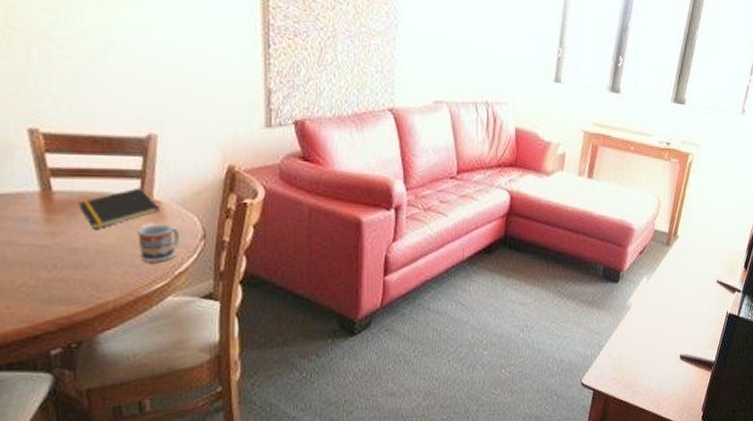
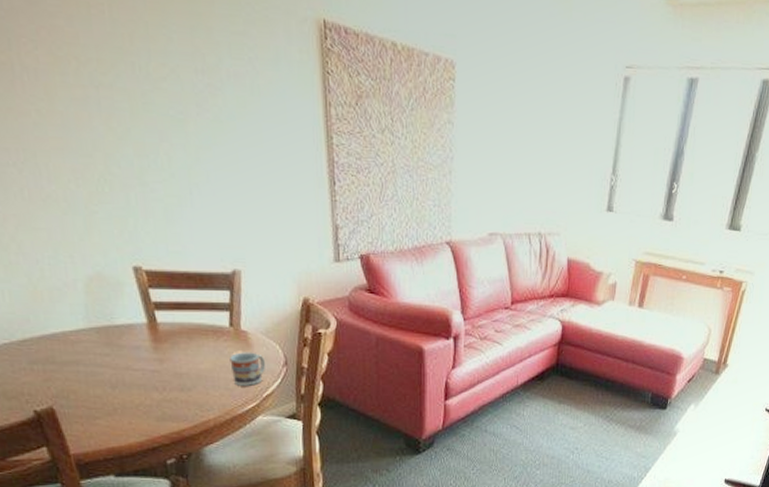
notepad: present [79,187,159,229] -> none [179,319,247,356]

